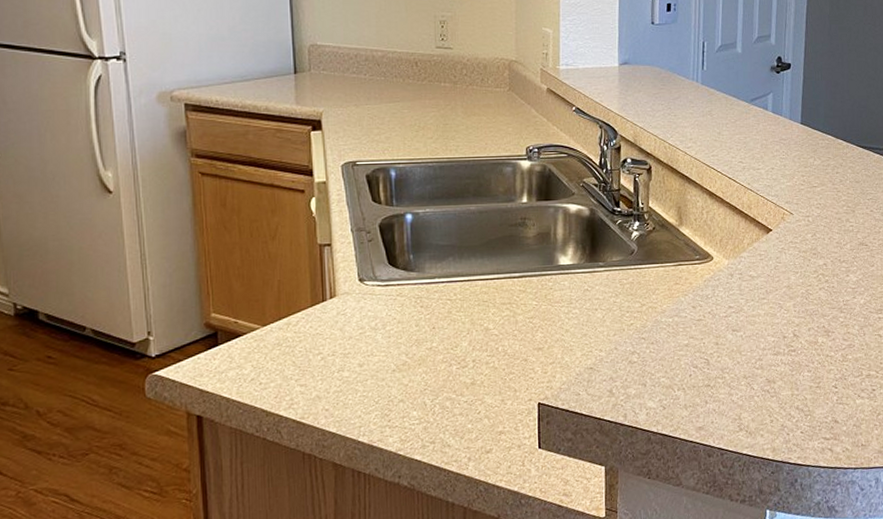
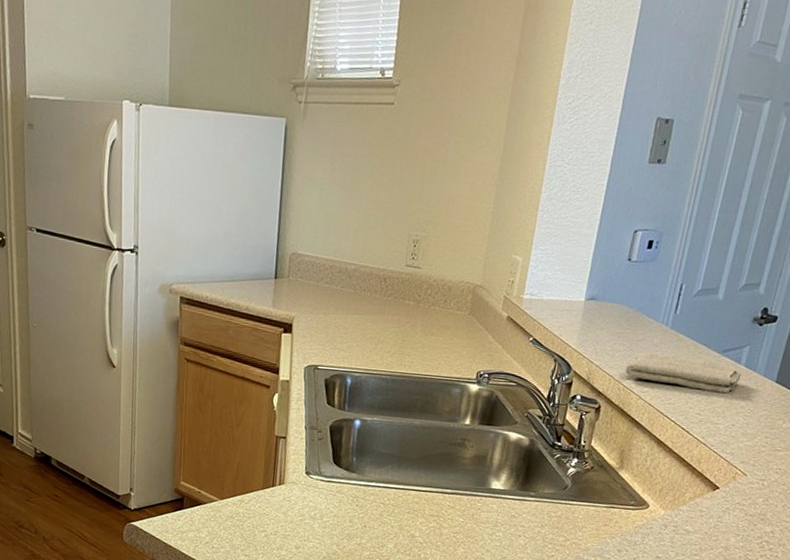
washcloth: none [668,109,771,140] -> present [625,353,742,394]

